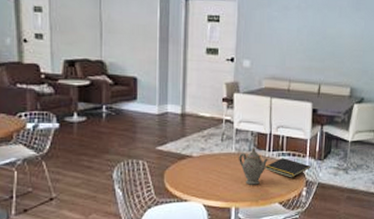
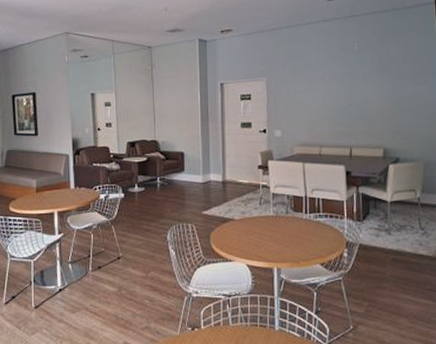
teapot: present [239,148,269,185] -> none [277,210,307,246]
notepad: present [264,158,311,178] -> none [302,219,350,239]

